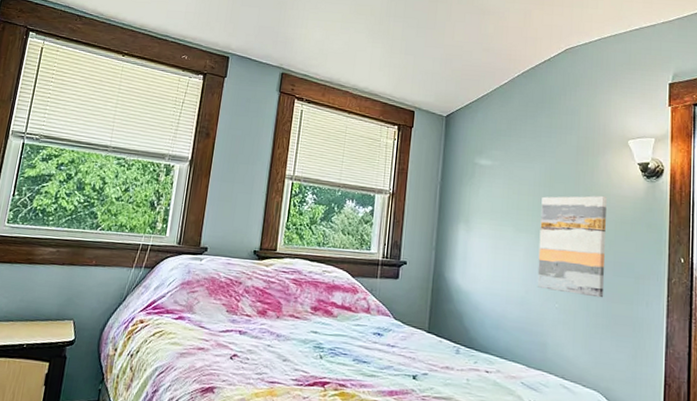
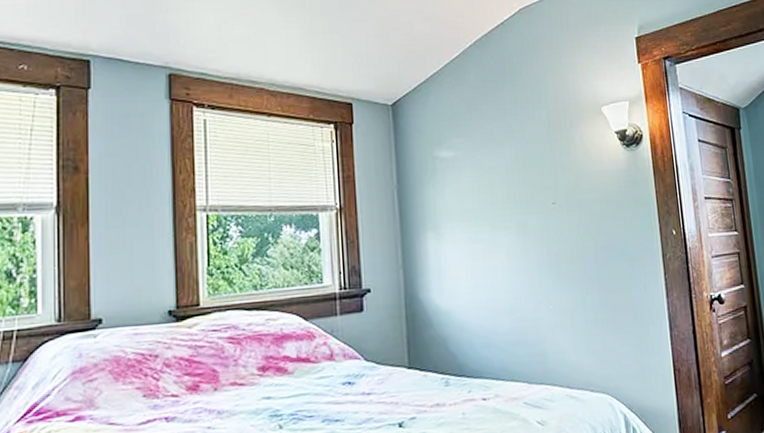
wall art: present [537,195,607,298] -> none [517,173,600,292]

